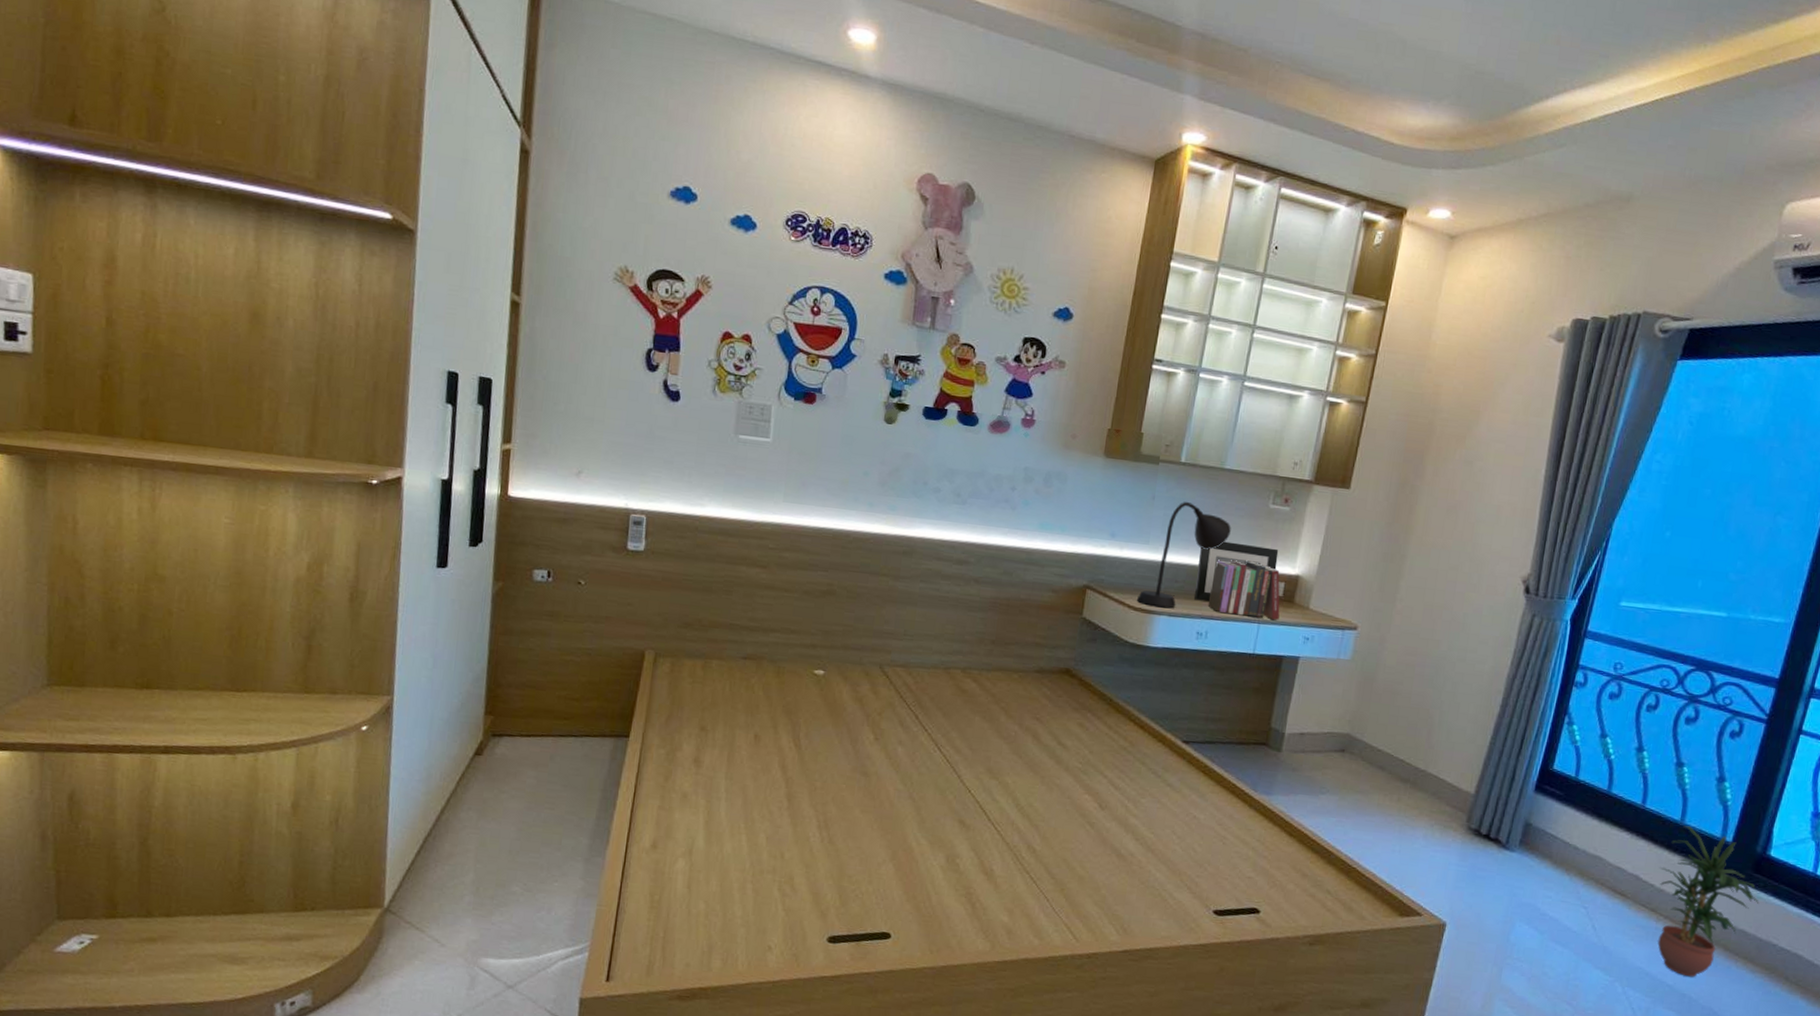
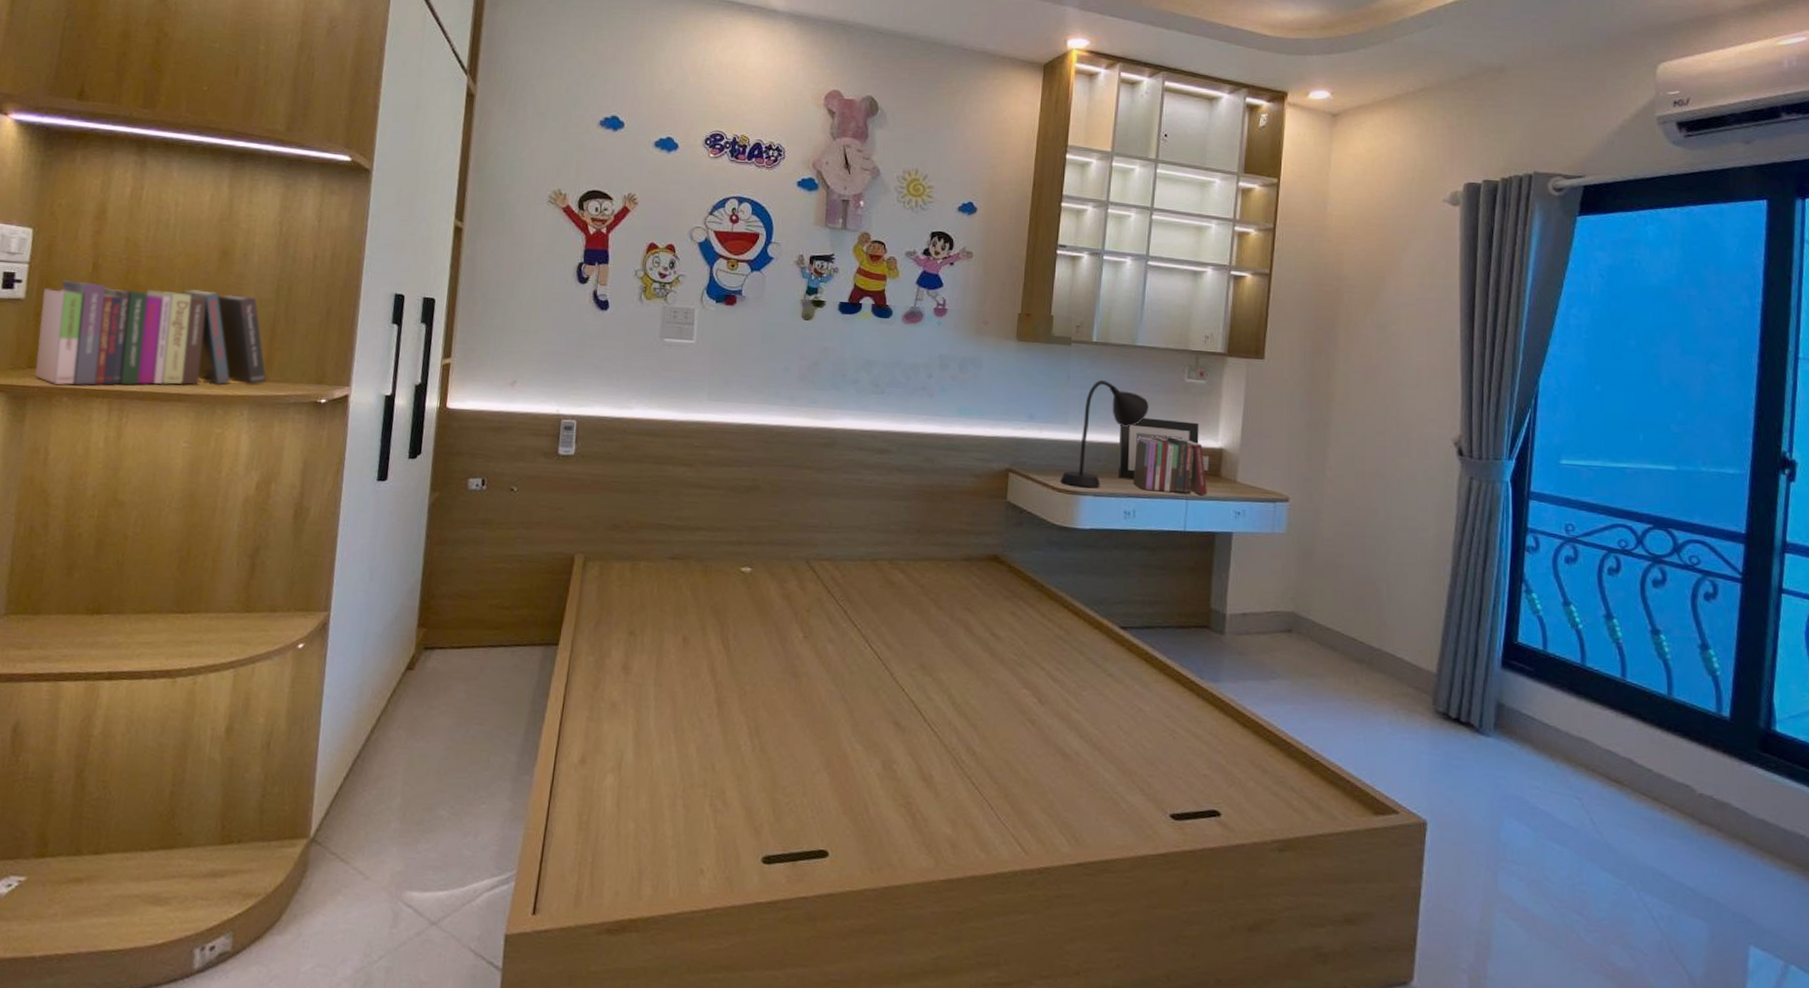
books: none [52,335,311,461] -> present [35,280,267,386]
potted plant: present [1657,825,1759,977] -> none [1655,700,1775,878]

